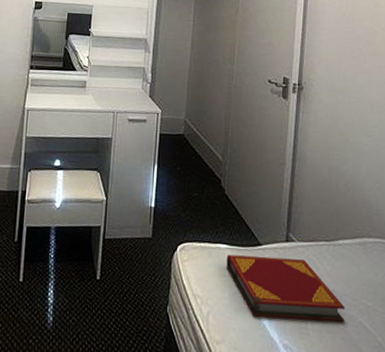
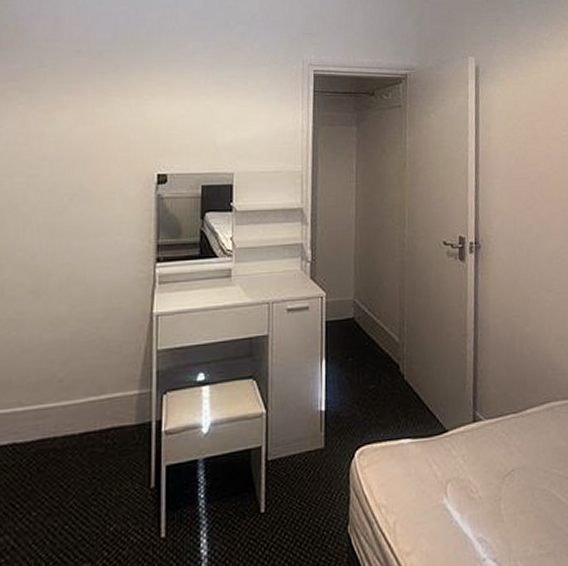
hardback book: present [226,254,346,322] -> none [411,439,538,514]

